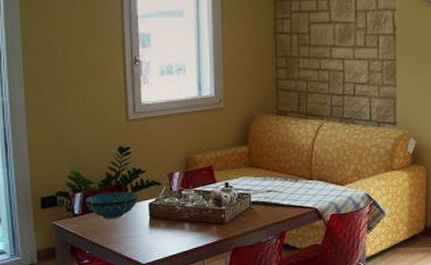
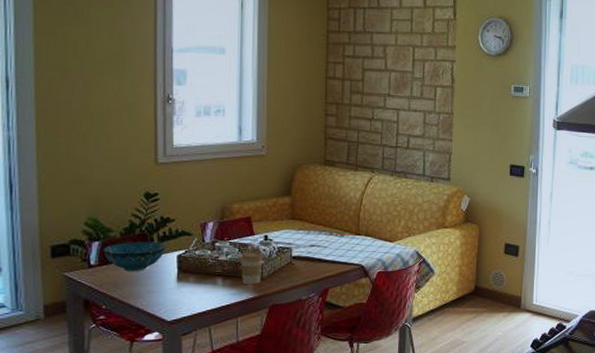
coffee cup: none [204,197,225,230] -> present [240,250,263,285]

